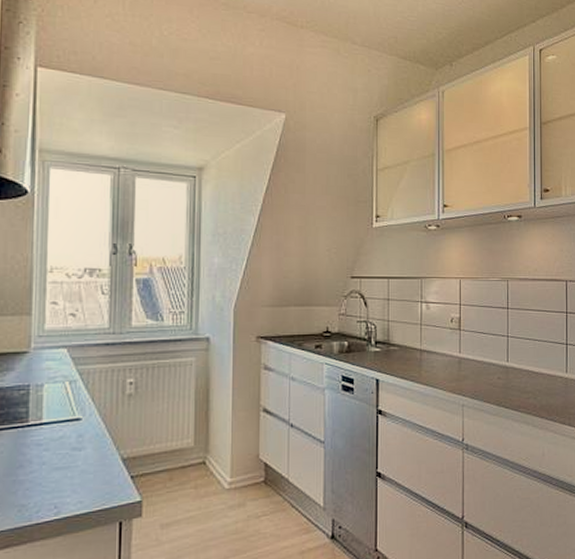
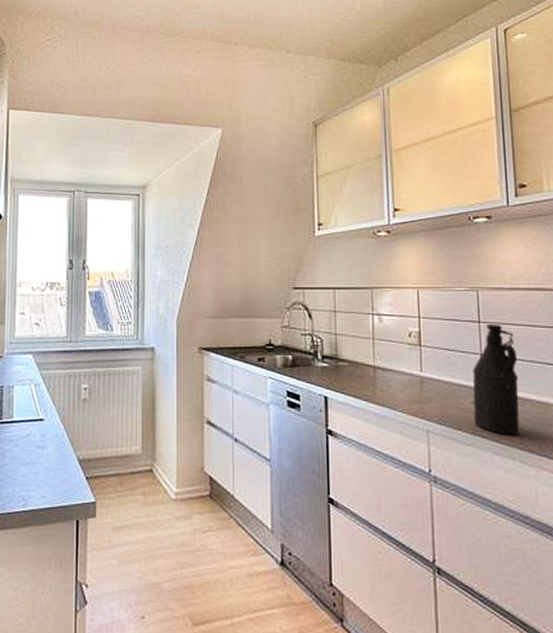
bottle: none [500,309,535,404] -> present [473,323,520,435]

